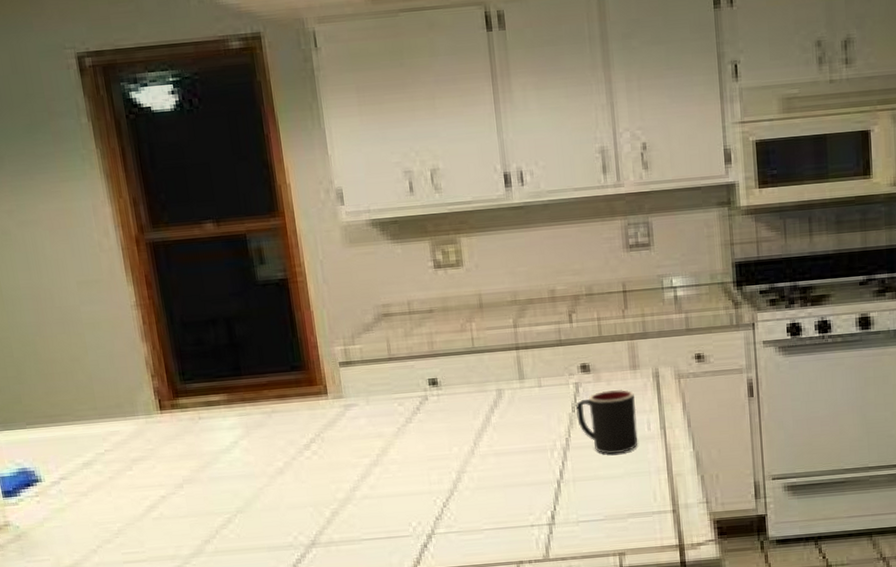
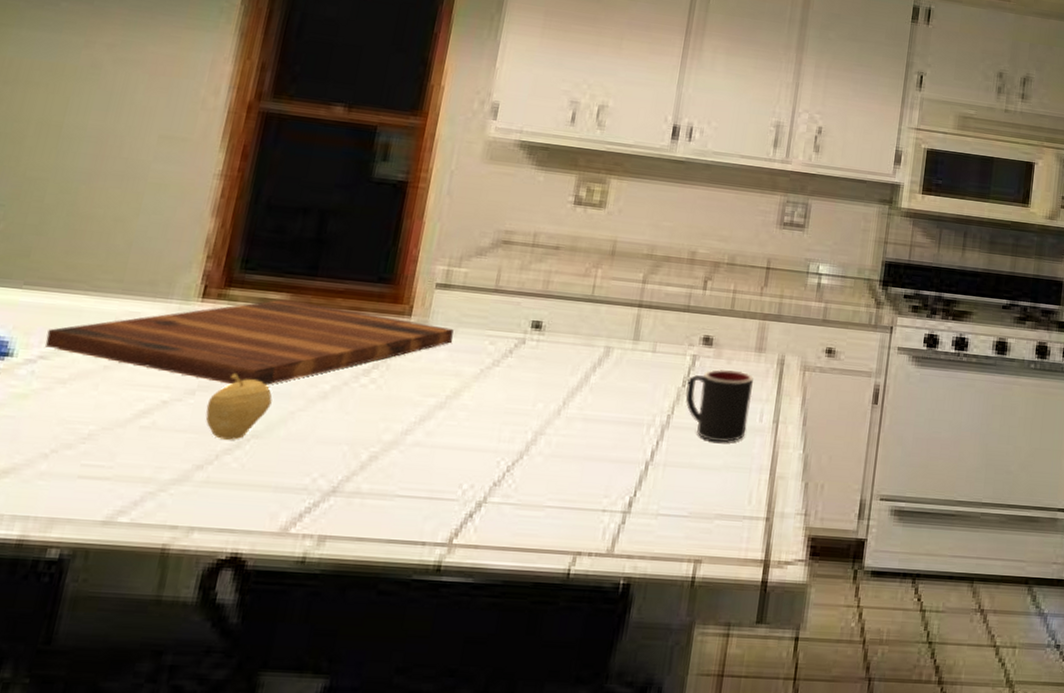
cutting board: none [58,398,367,475] -> present [45,299,454,385]
fruit: none [194,465,243,518] -> present [205,372,272,440]

